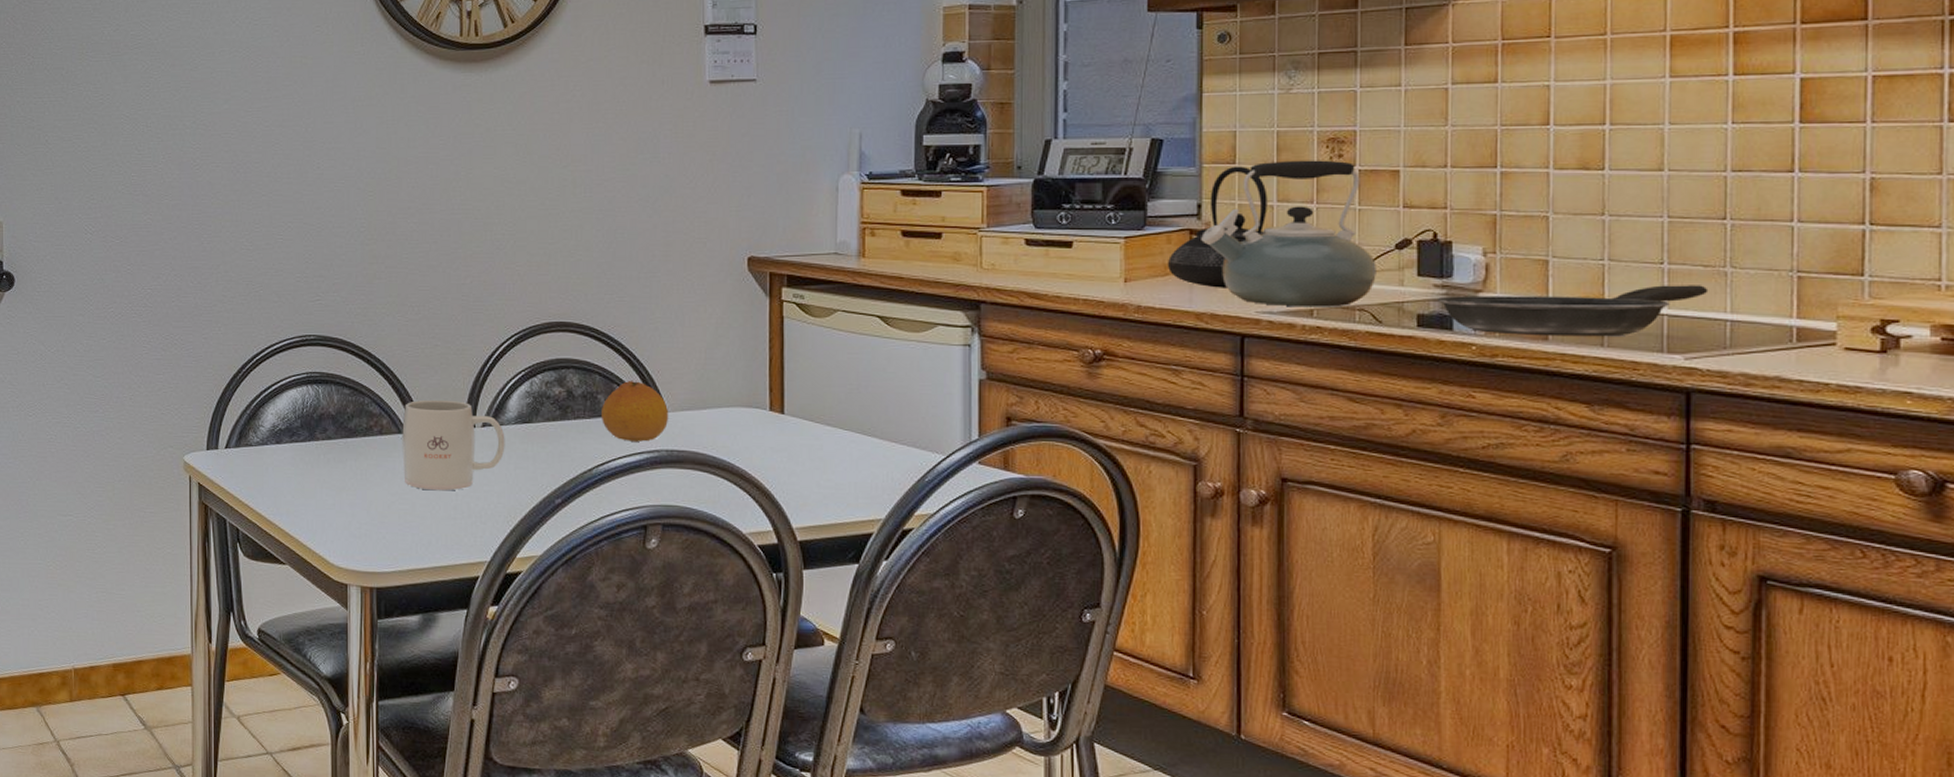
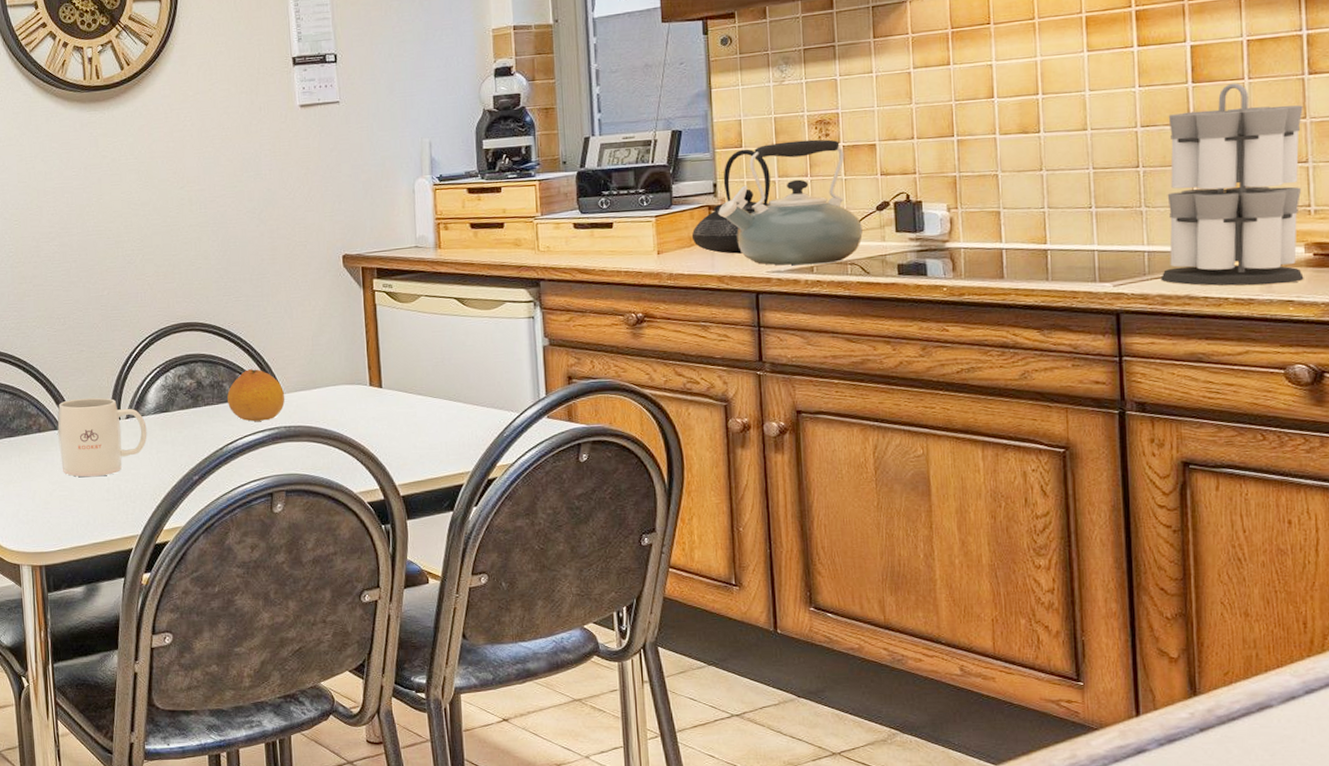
frying pan: present [1438,285,1709,337] -> none [913,223,1129,276]
spice rack: none [1745,126,1939,372] -> present [1160,83,1304,287]

